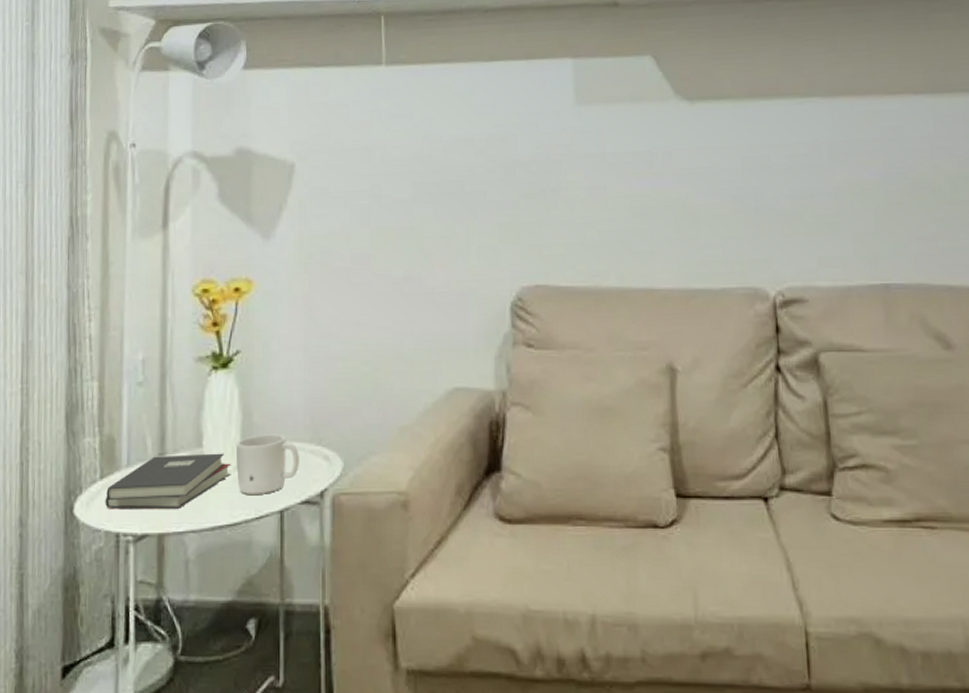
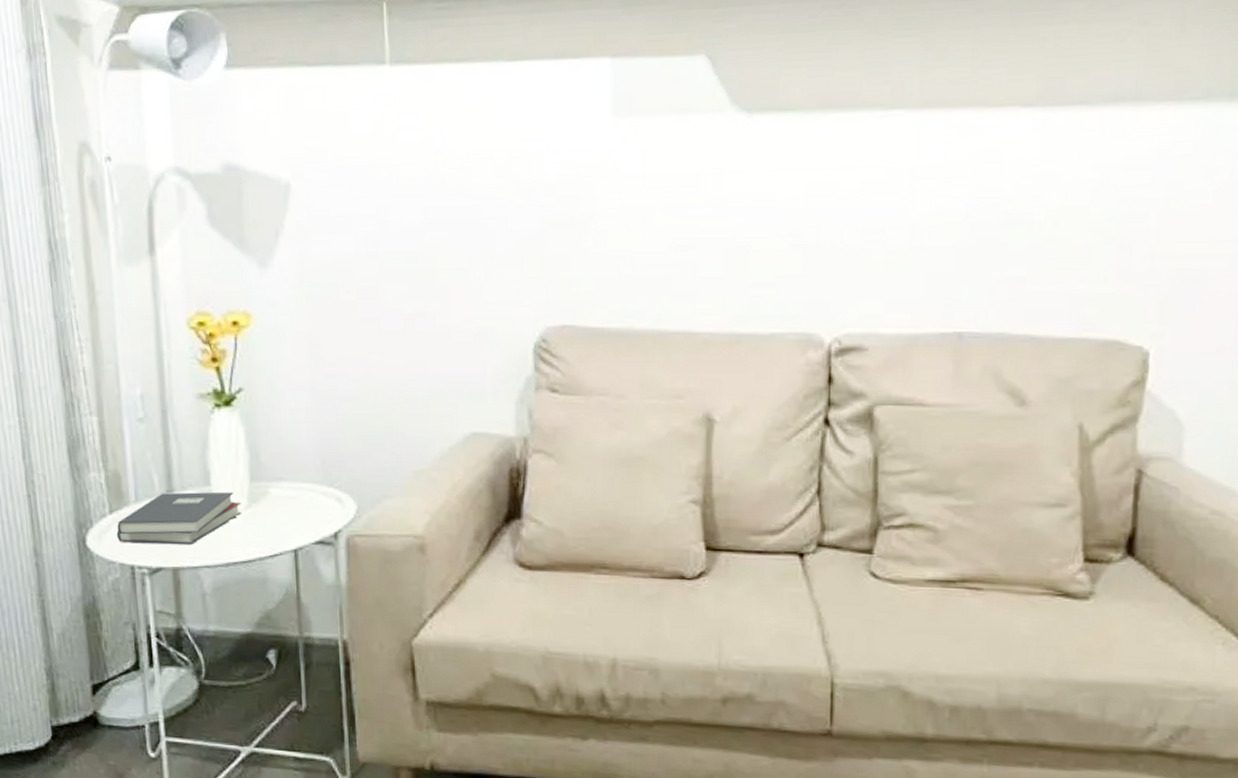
mug: present [235,434,299,494] -> none [244,474,311,533]

